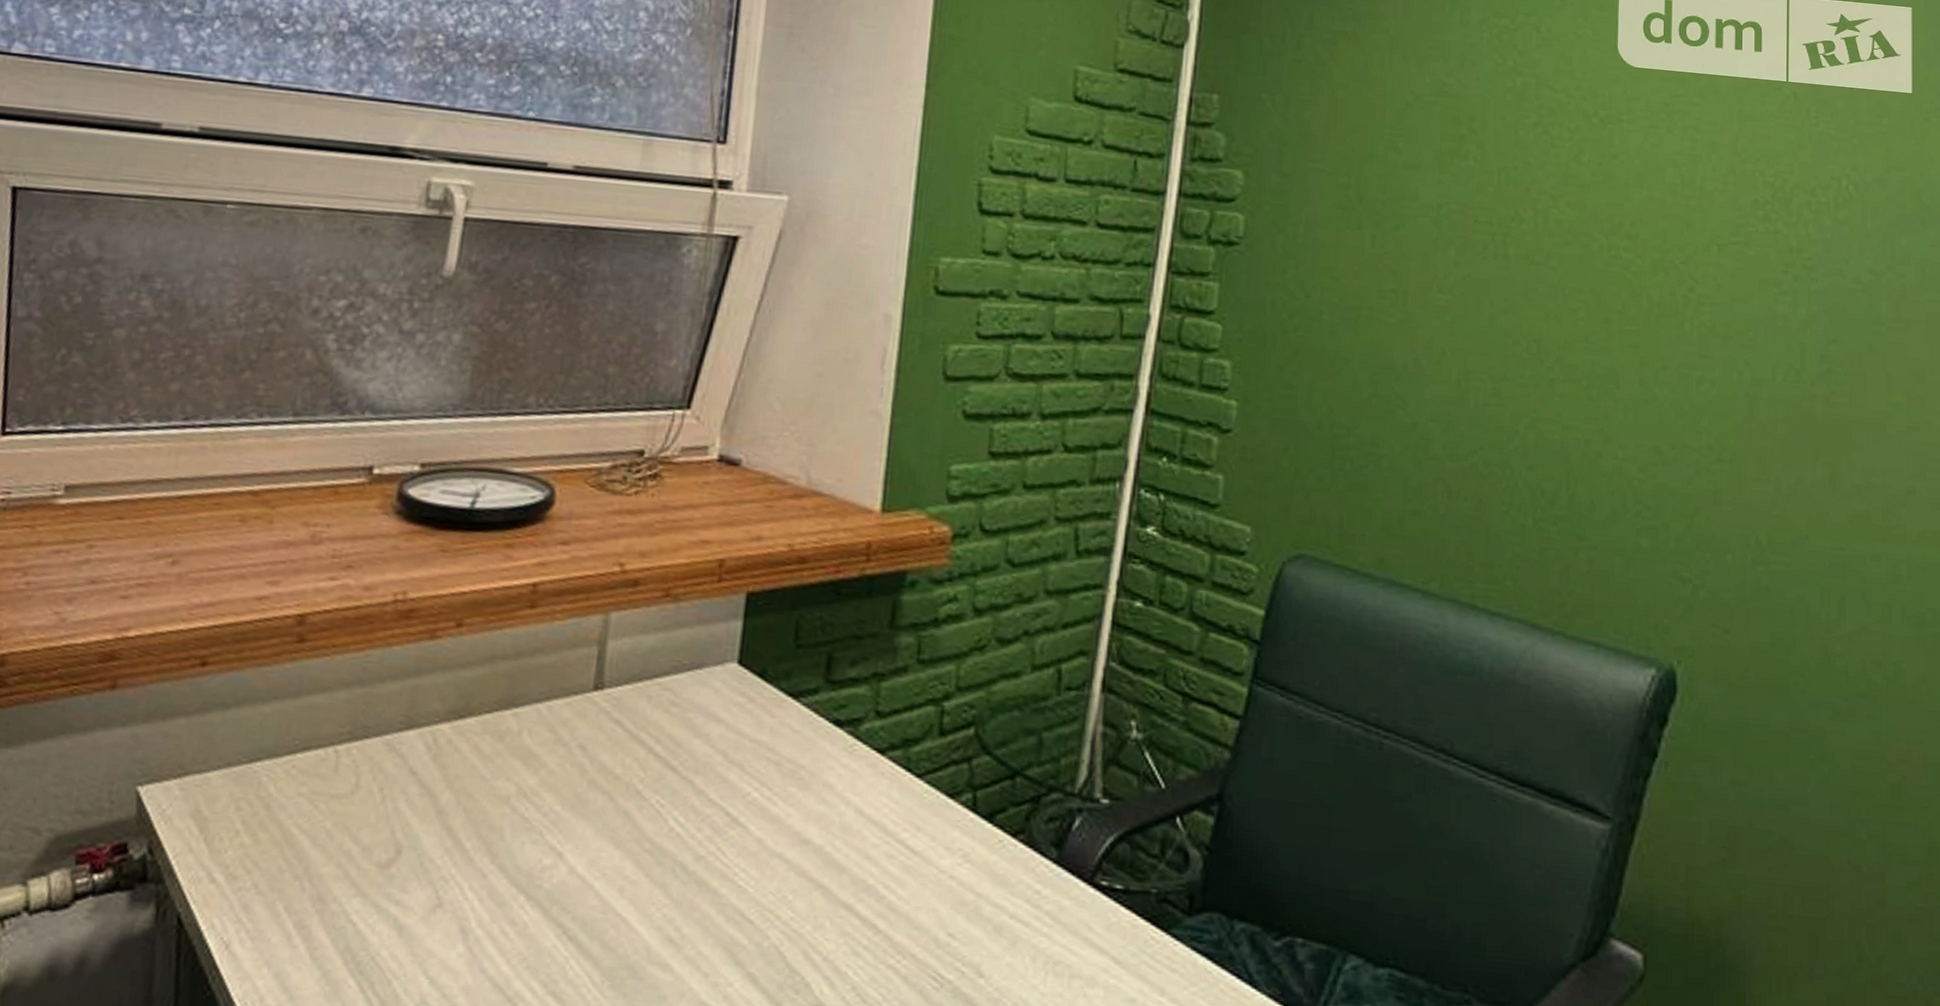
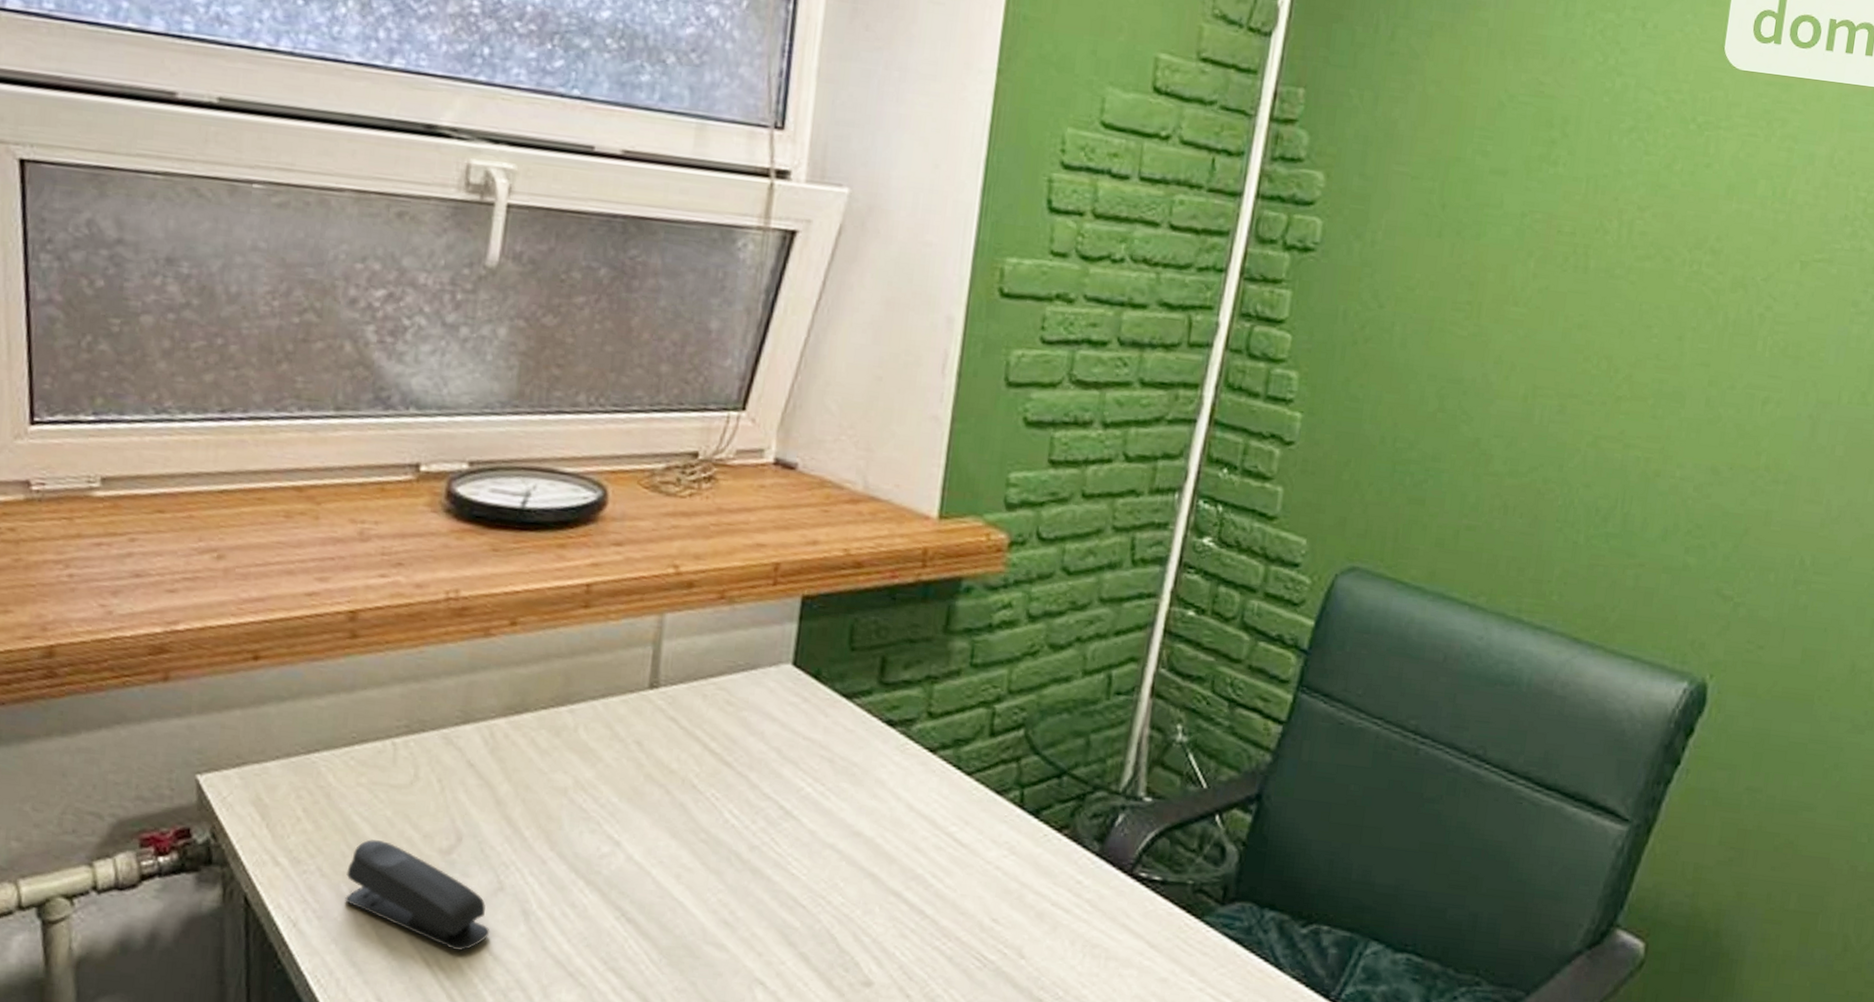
stapler: none [280,853,427,975] -> present [345,839,490,952]

